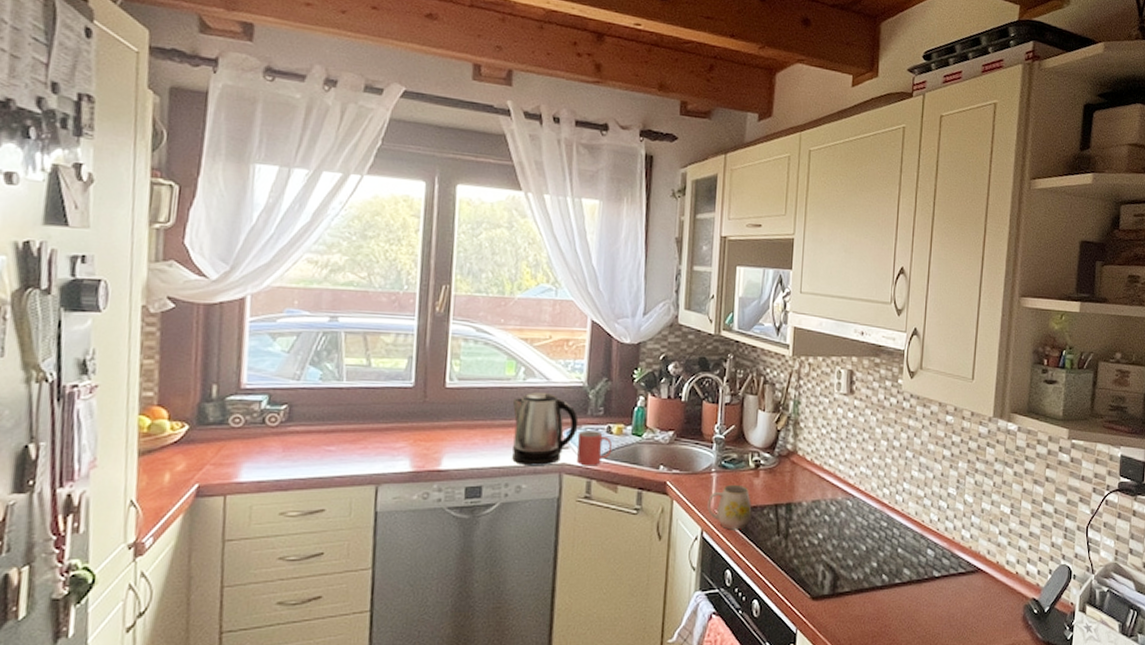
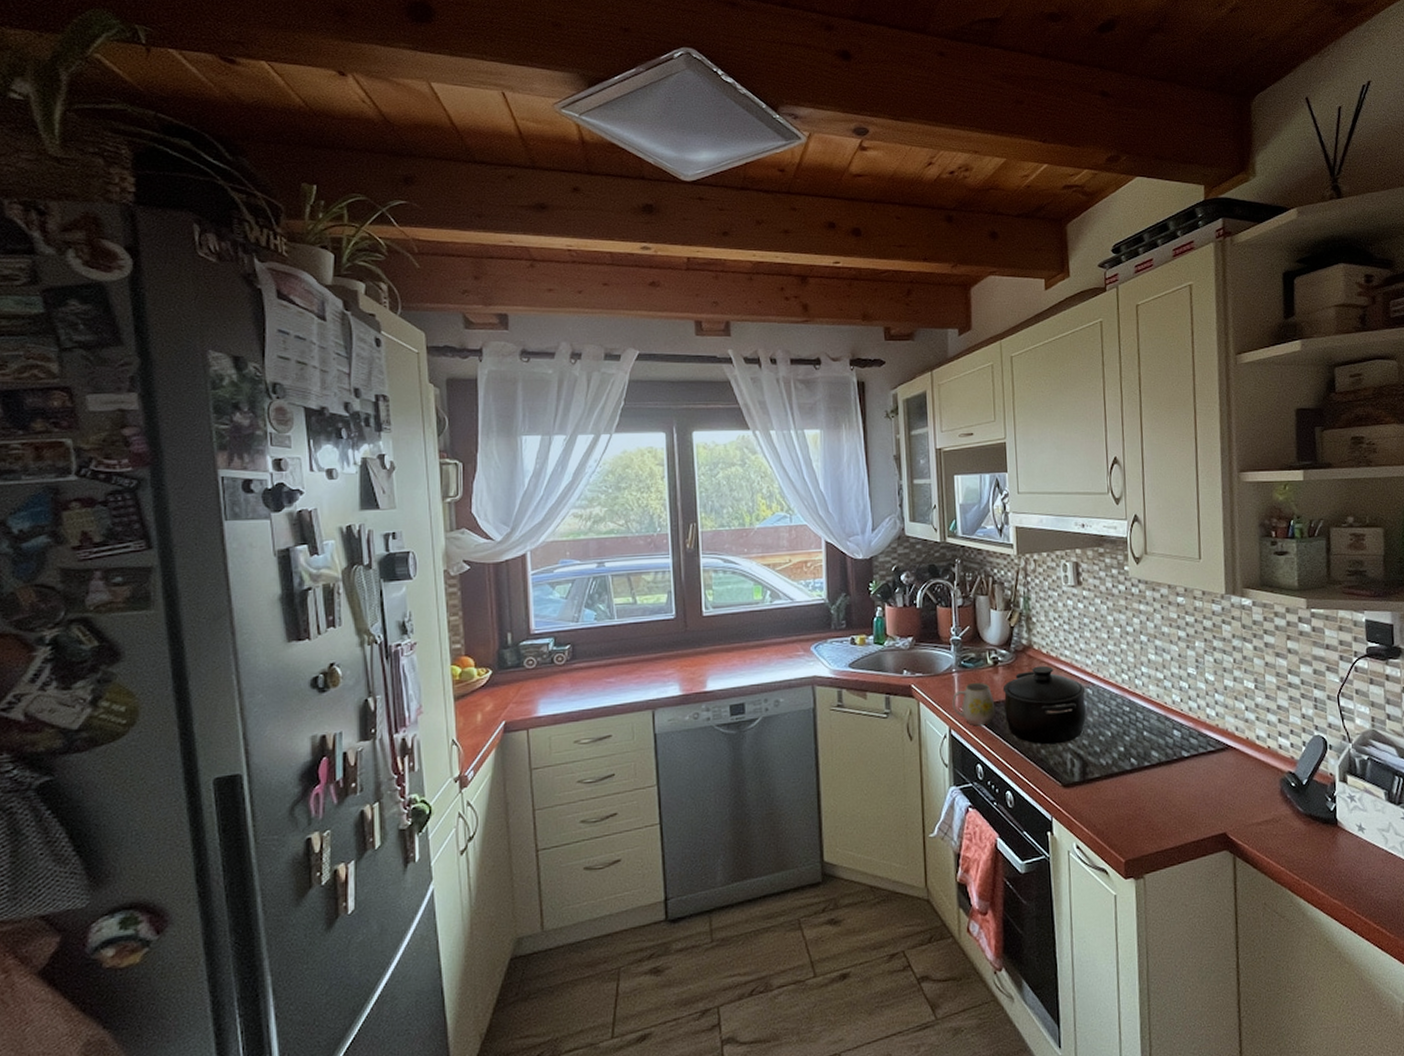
kettle: present [512,391,579,465] -> none [762,611,824,681]
mug: present [576,430,613,466] -> none [824,643,858,677]
saucepan: none [761,473,846,555] -> present [1002,665,1086,745]

